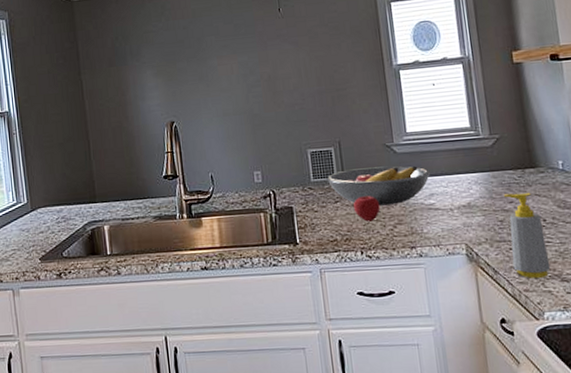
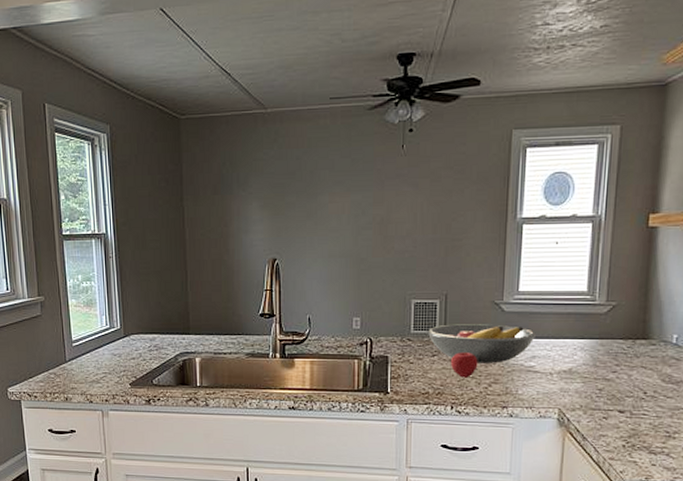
soap bottle: present [503,192,551,278] -> none [603,363,642,448]

